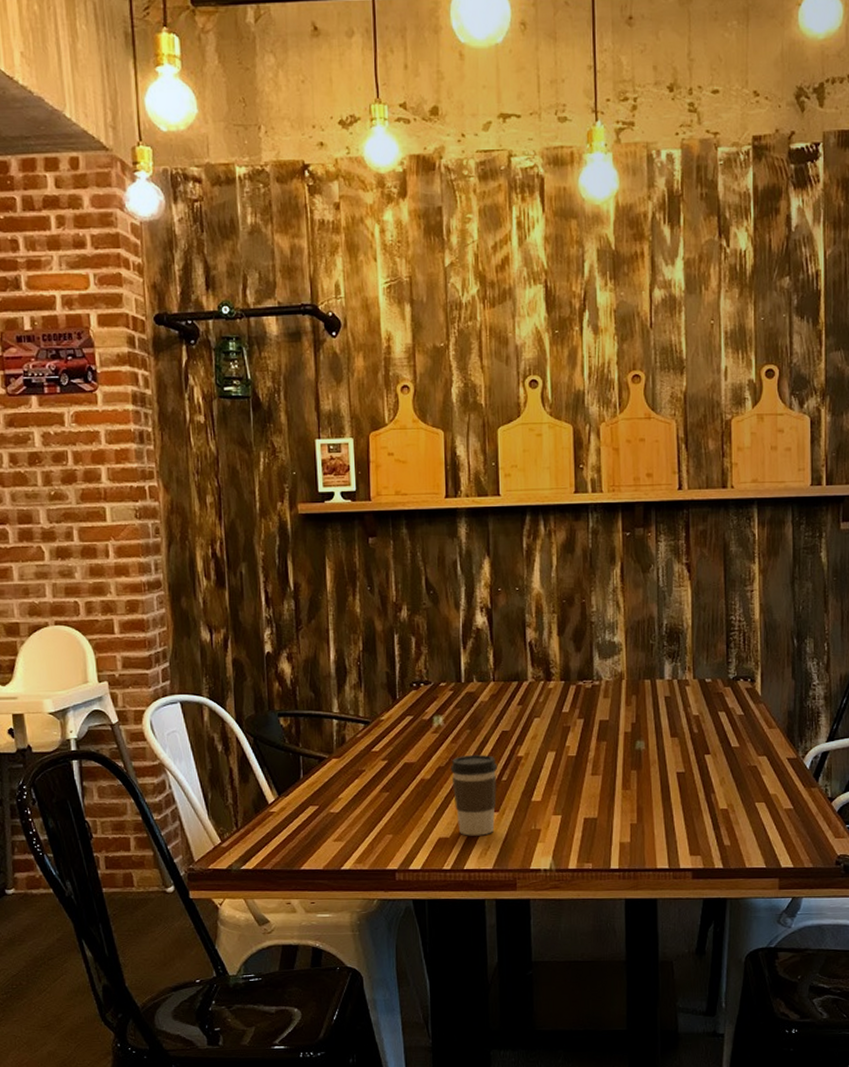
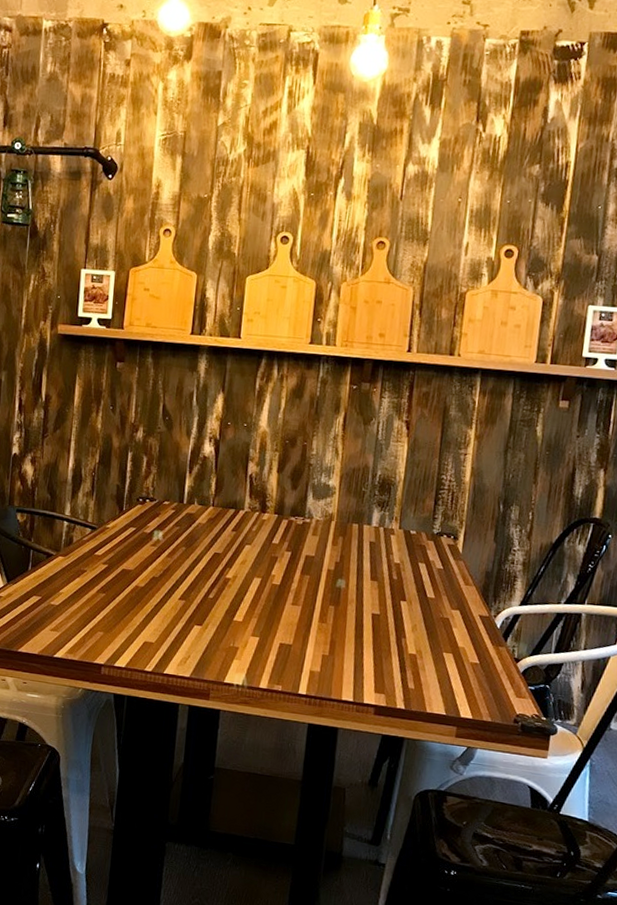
coffee cup: present [450,754,497,836] -> none [162,570,206,646]

